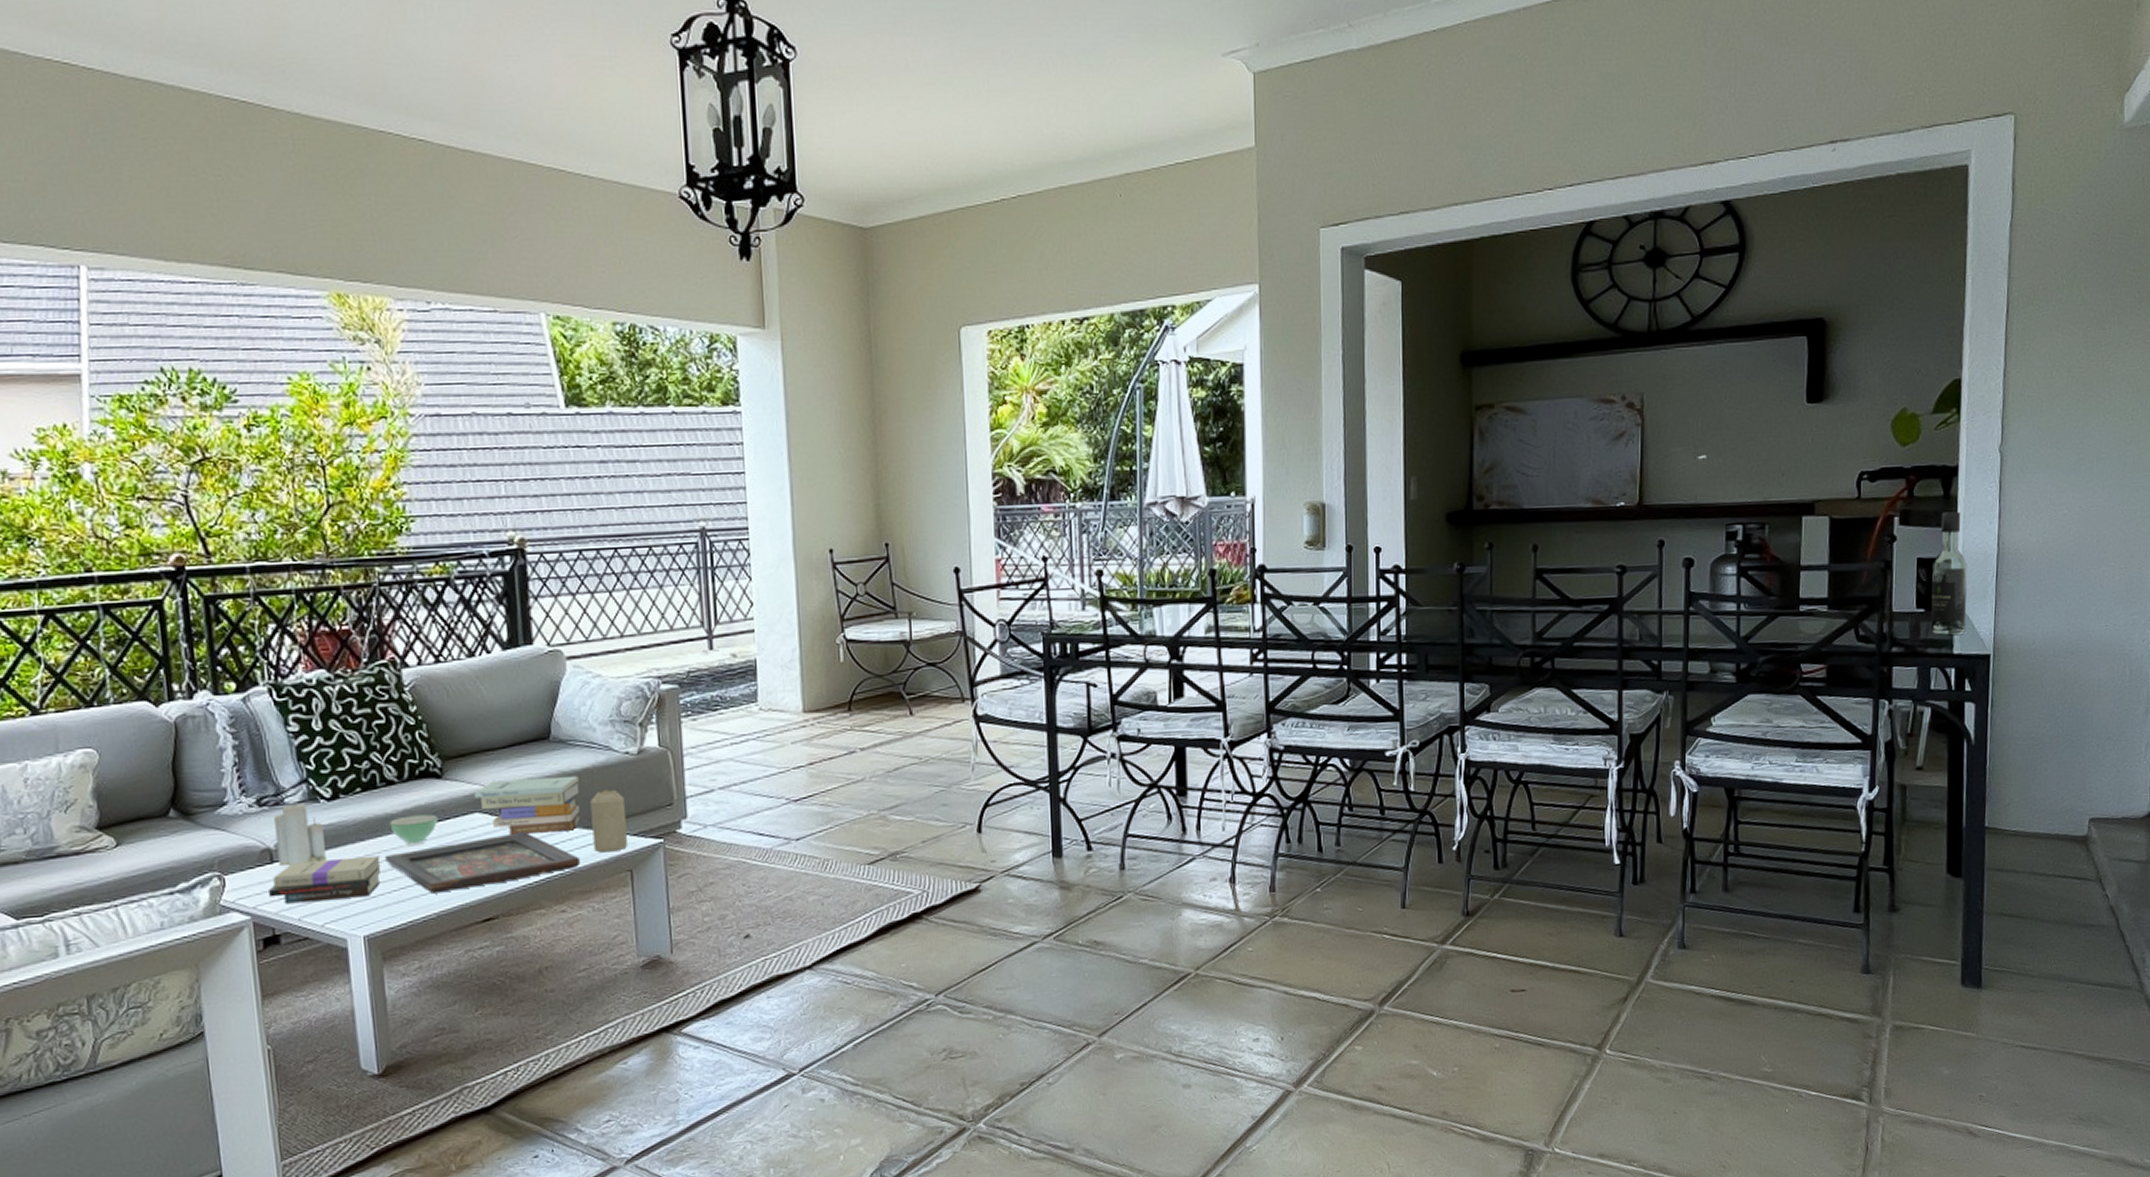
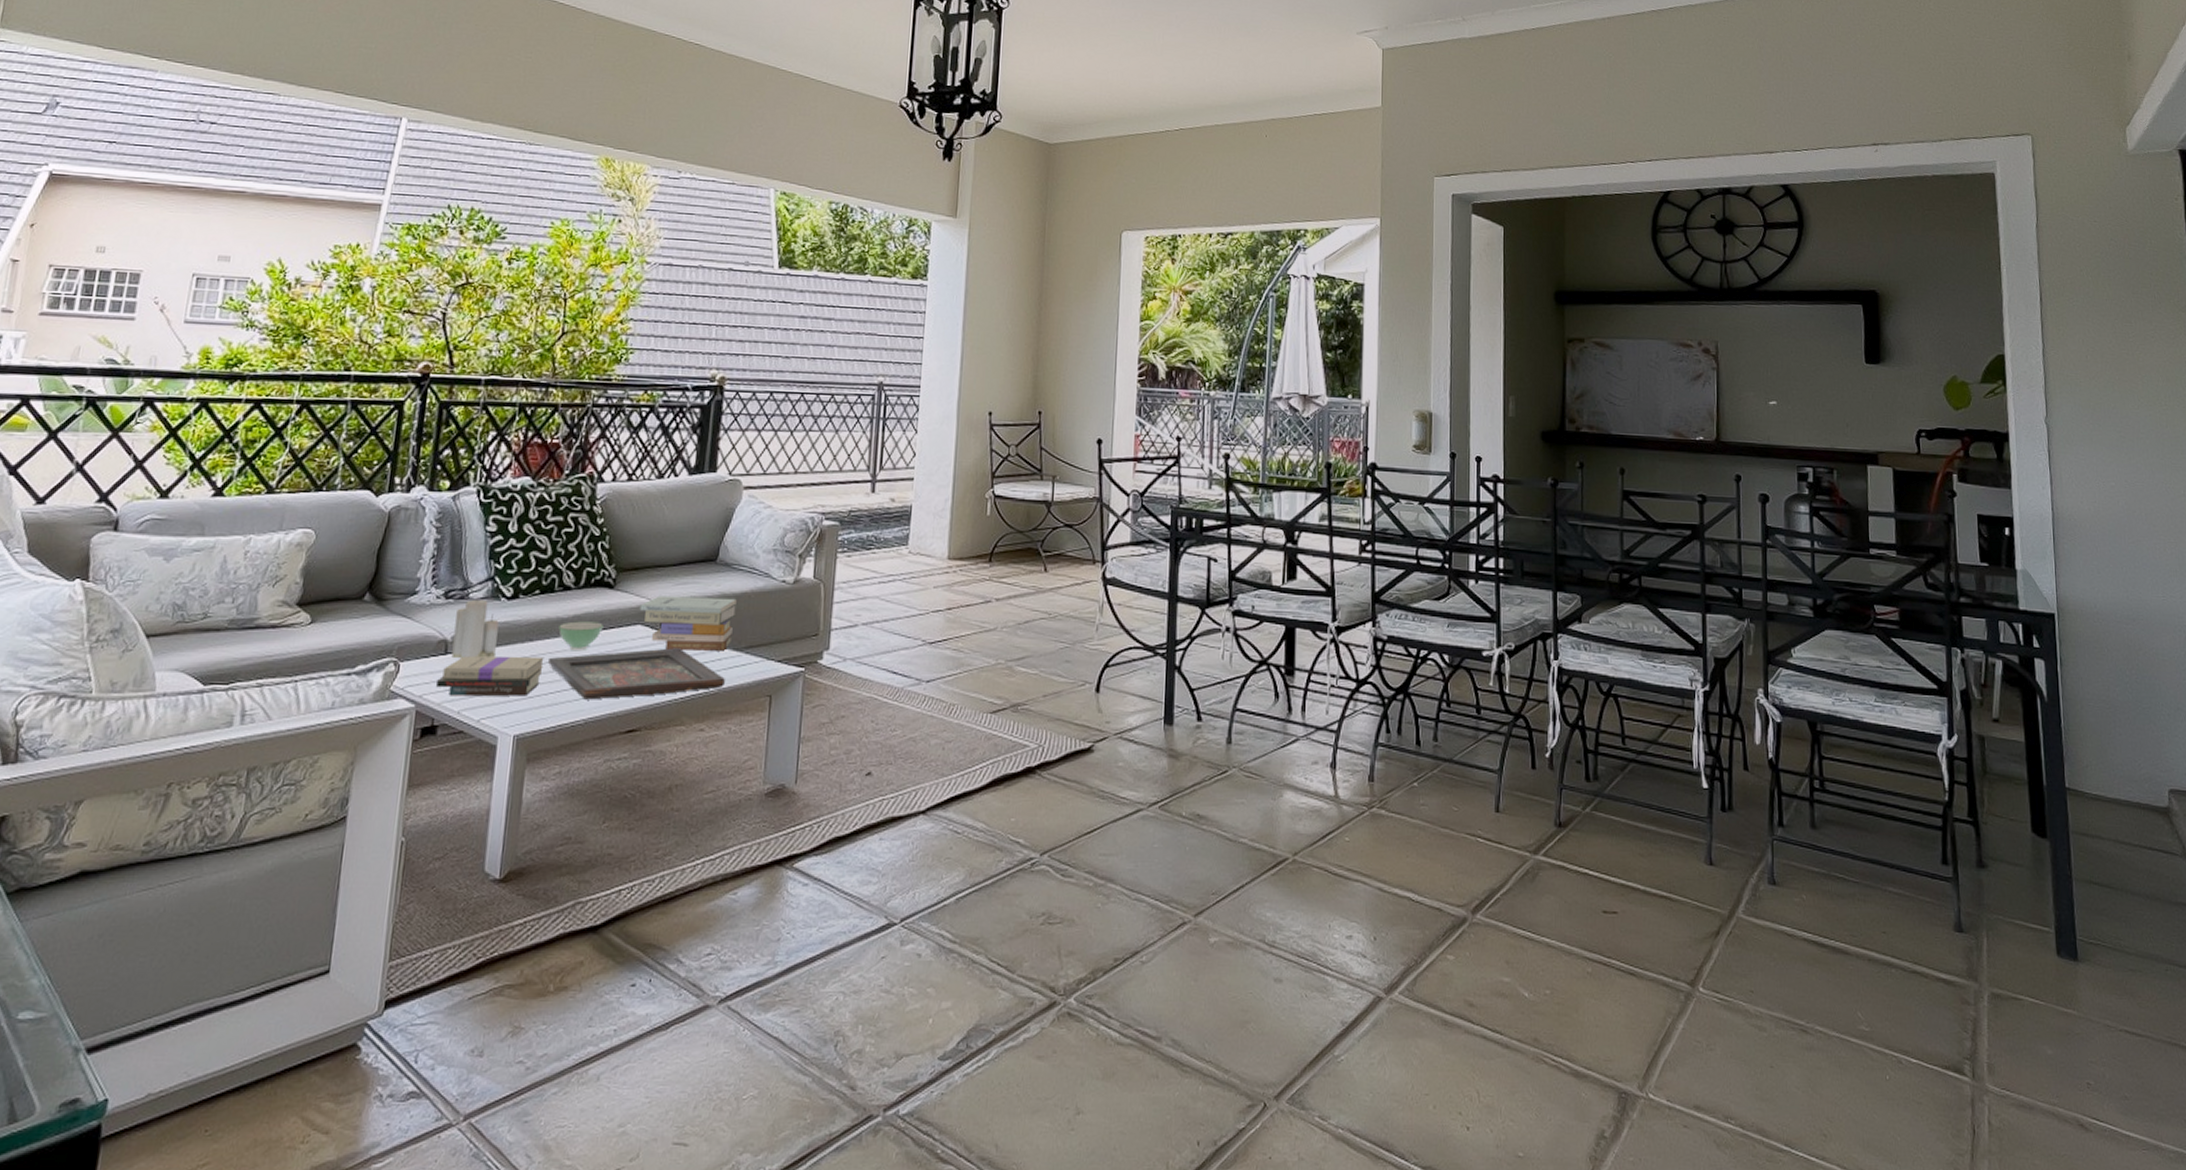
candle: present [590,789,627,853] -> none [739,615,775,676]
bottle: present [1931,511,1967,635] -> none [1992,474,2030,591]

